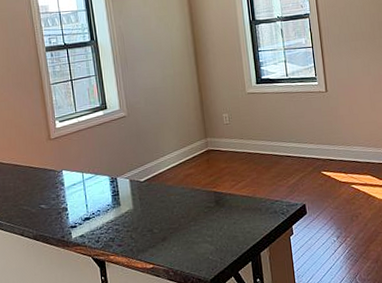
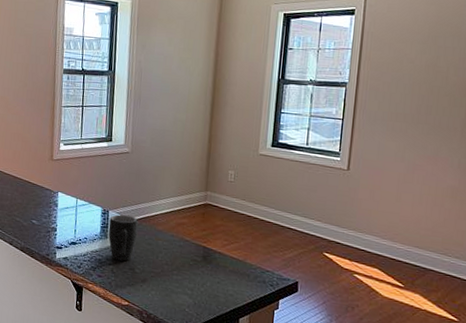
mug: none [119,178,150,226] -> present [108,214,138,262]

